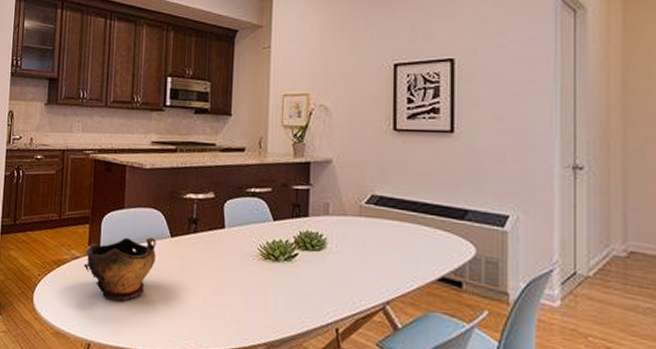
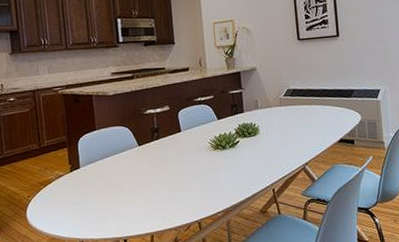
decorative bowl: present [83,237,156,300] -> none [65,149,129,203]

